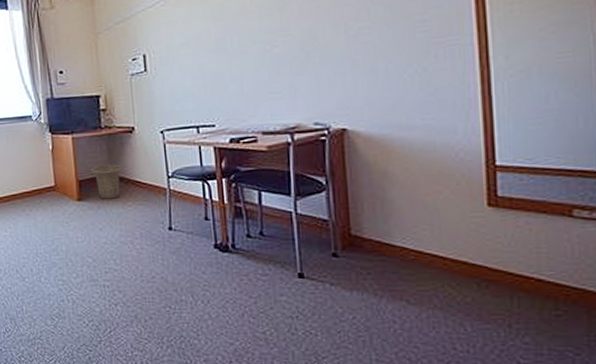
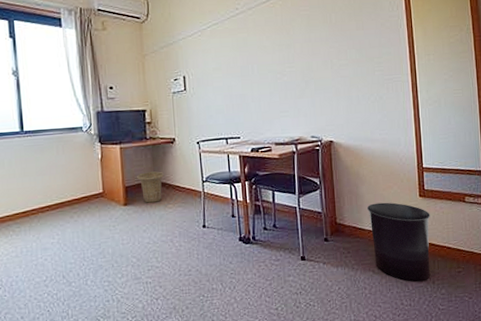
waste bin: none [398,211,507,321] -> present [366,202,430,282]

